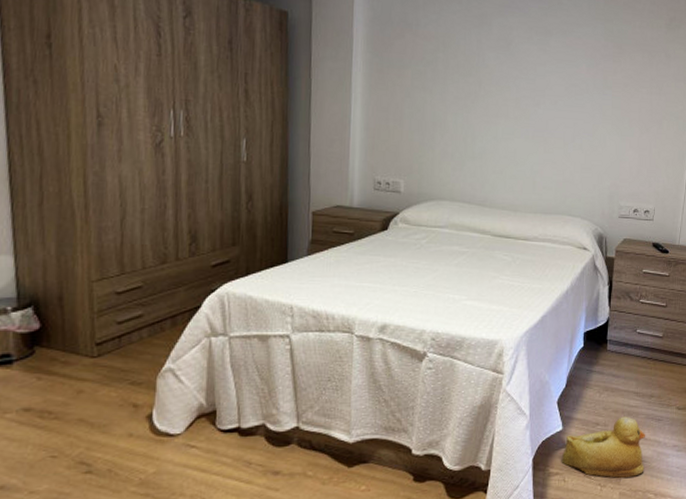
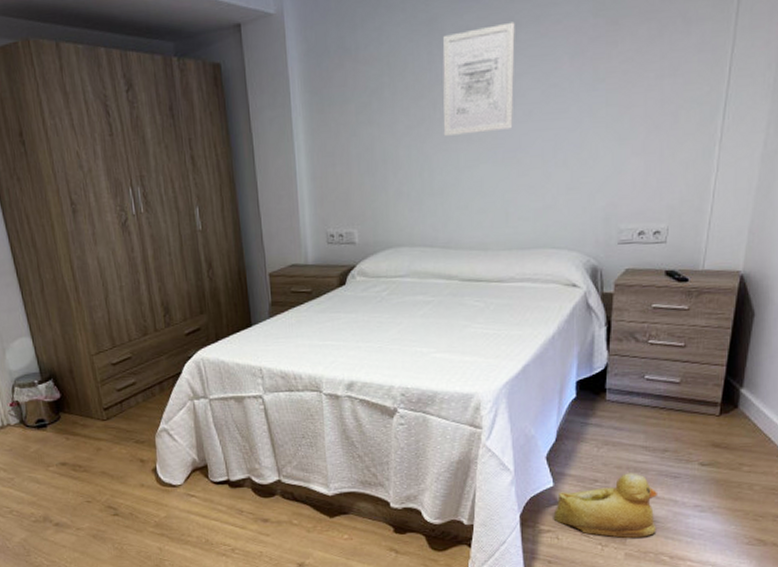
wall art: none [486,29,547,113] -> present [442,21,515,136]

